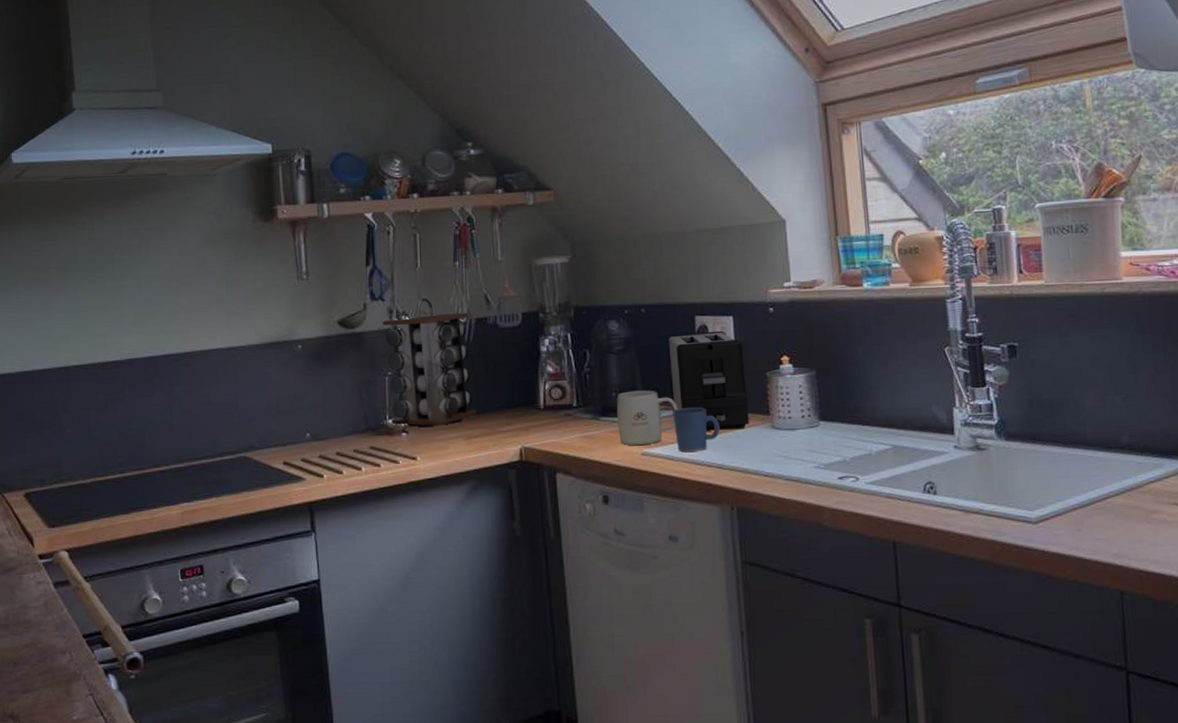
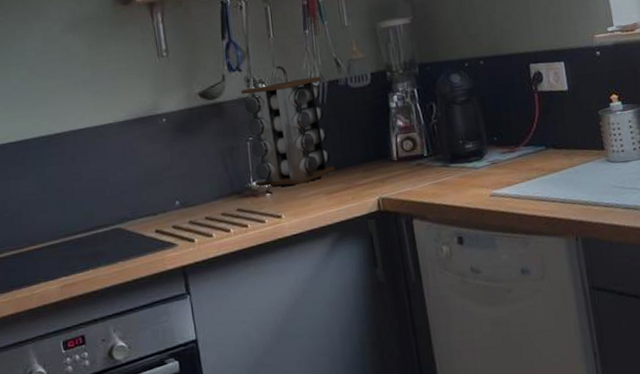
mug: present [616,390,678,446] -> none [463,135,520,188]
toaster: present [666,330,749,431] -> none [505,75,586,169]
mug: present [673,407,720,453] -> none [516,147,560,191]

